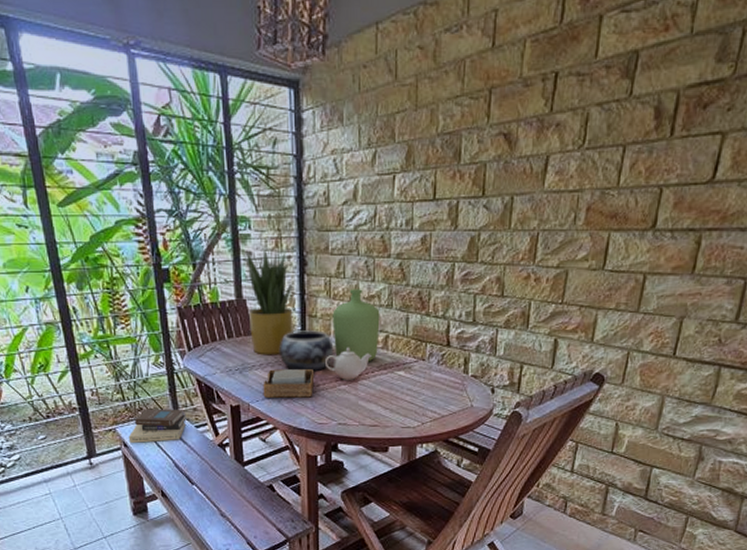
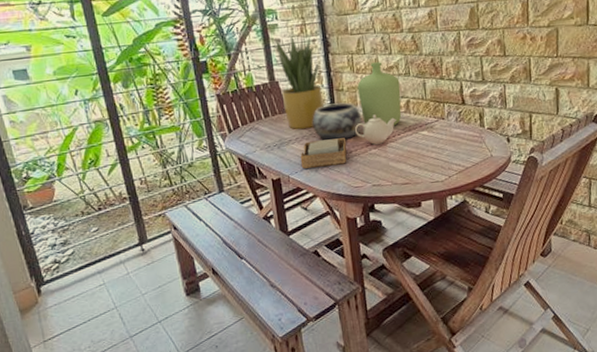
books: present [128,409,187,443] -> none [177,188,232,225]

